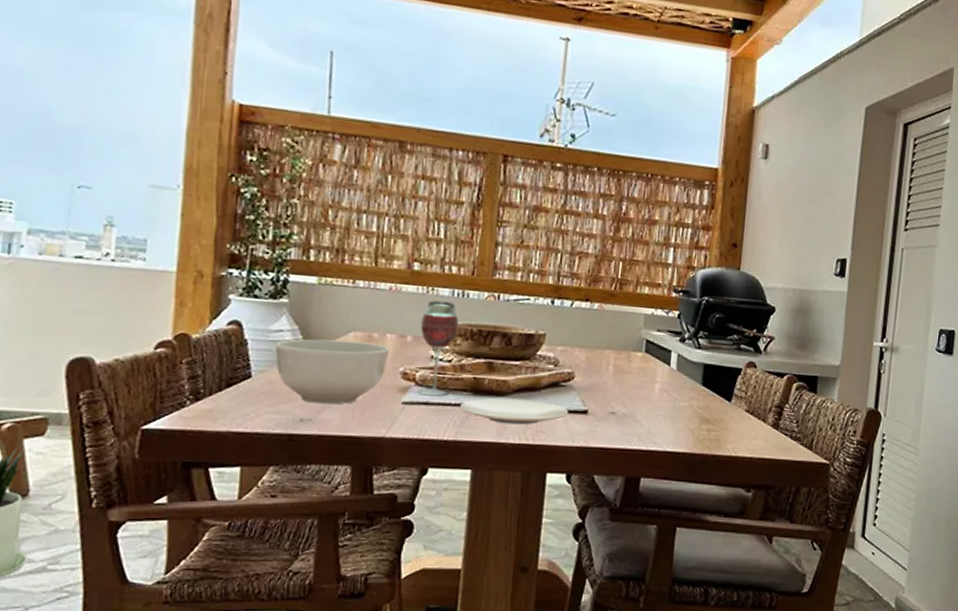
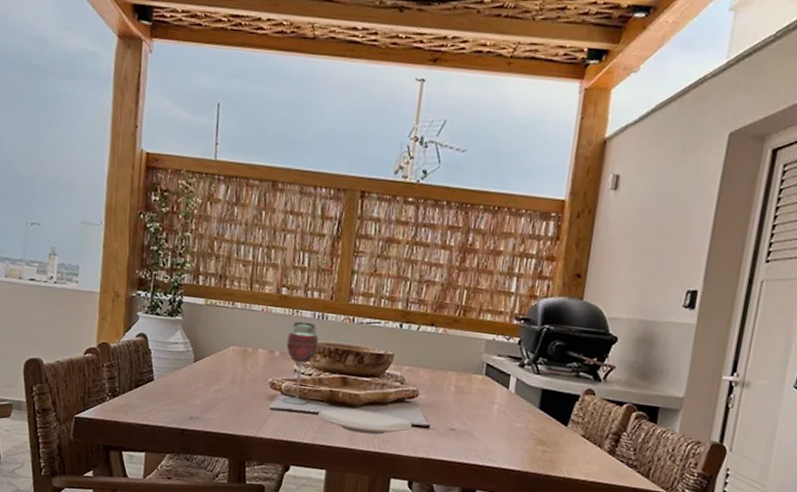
bowl: present [275,339,389,405] -> none [172,350,261,407]

